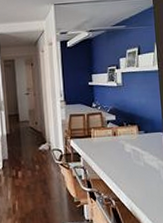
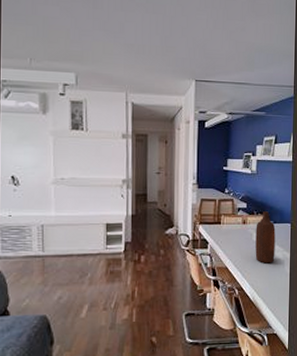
bottle: none [127,122,150,174] -> present [255,211,276,264]

